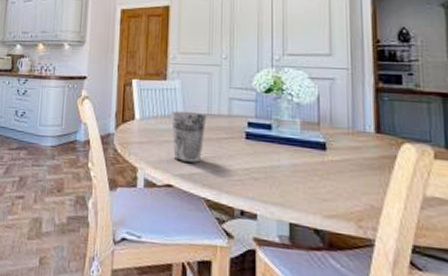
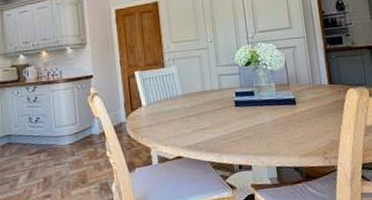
cup: present [171,110,206,163] -> none [172,91,203,135]

